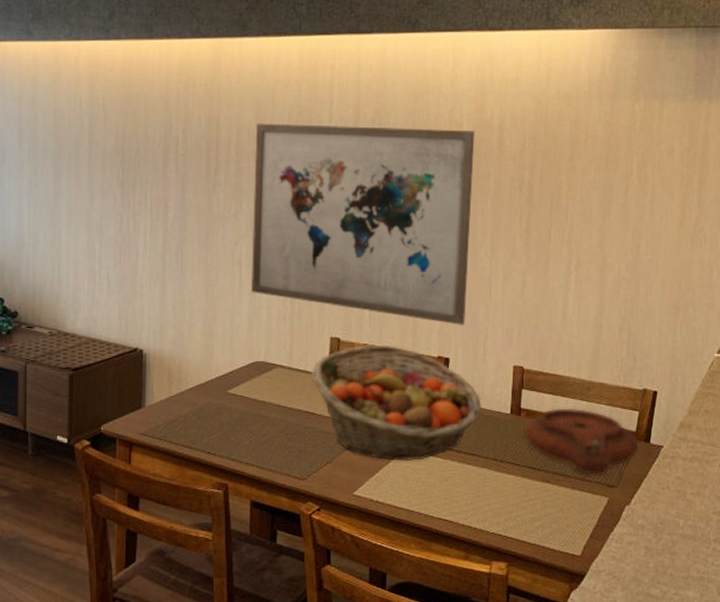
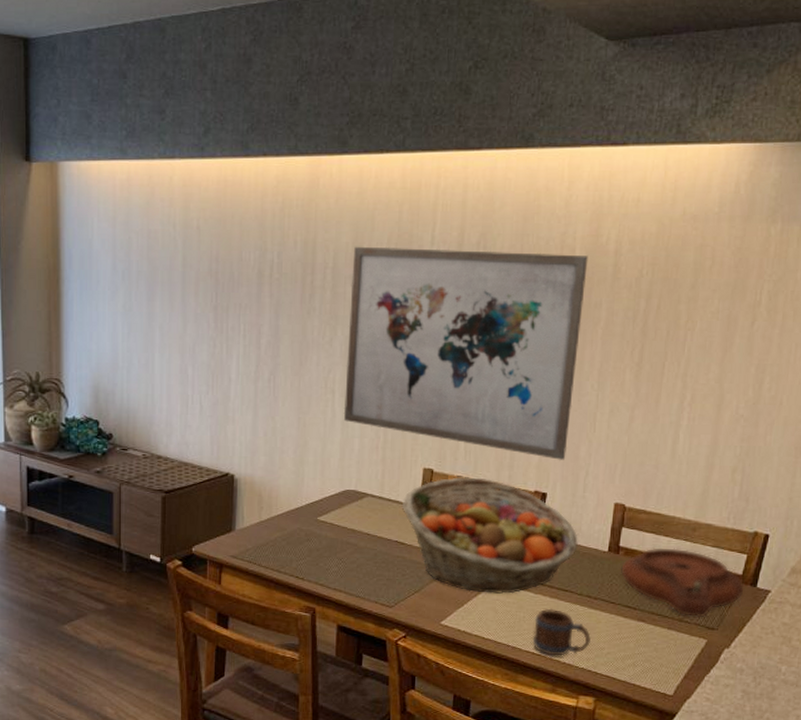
mug: none [444,473,500,522] -> present [532,608,592,656]

